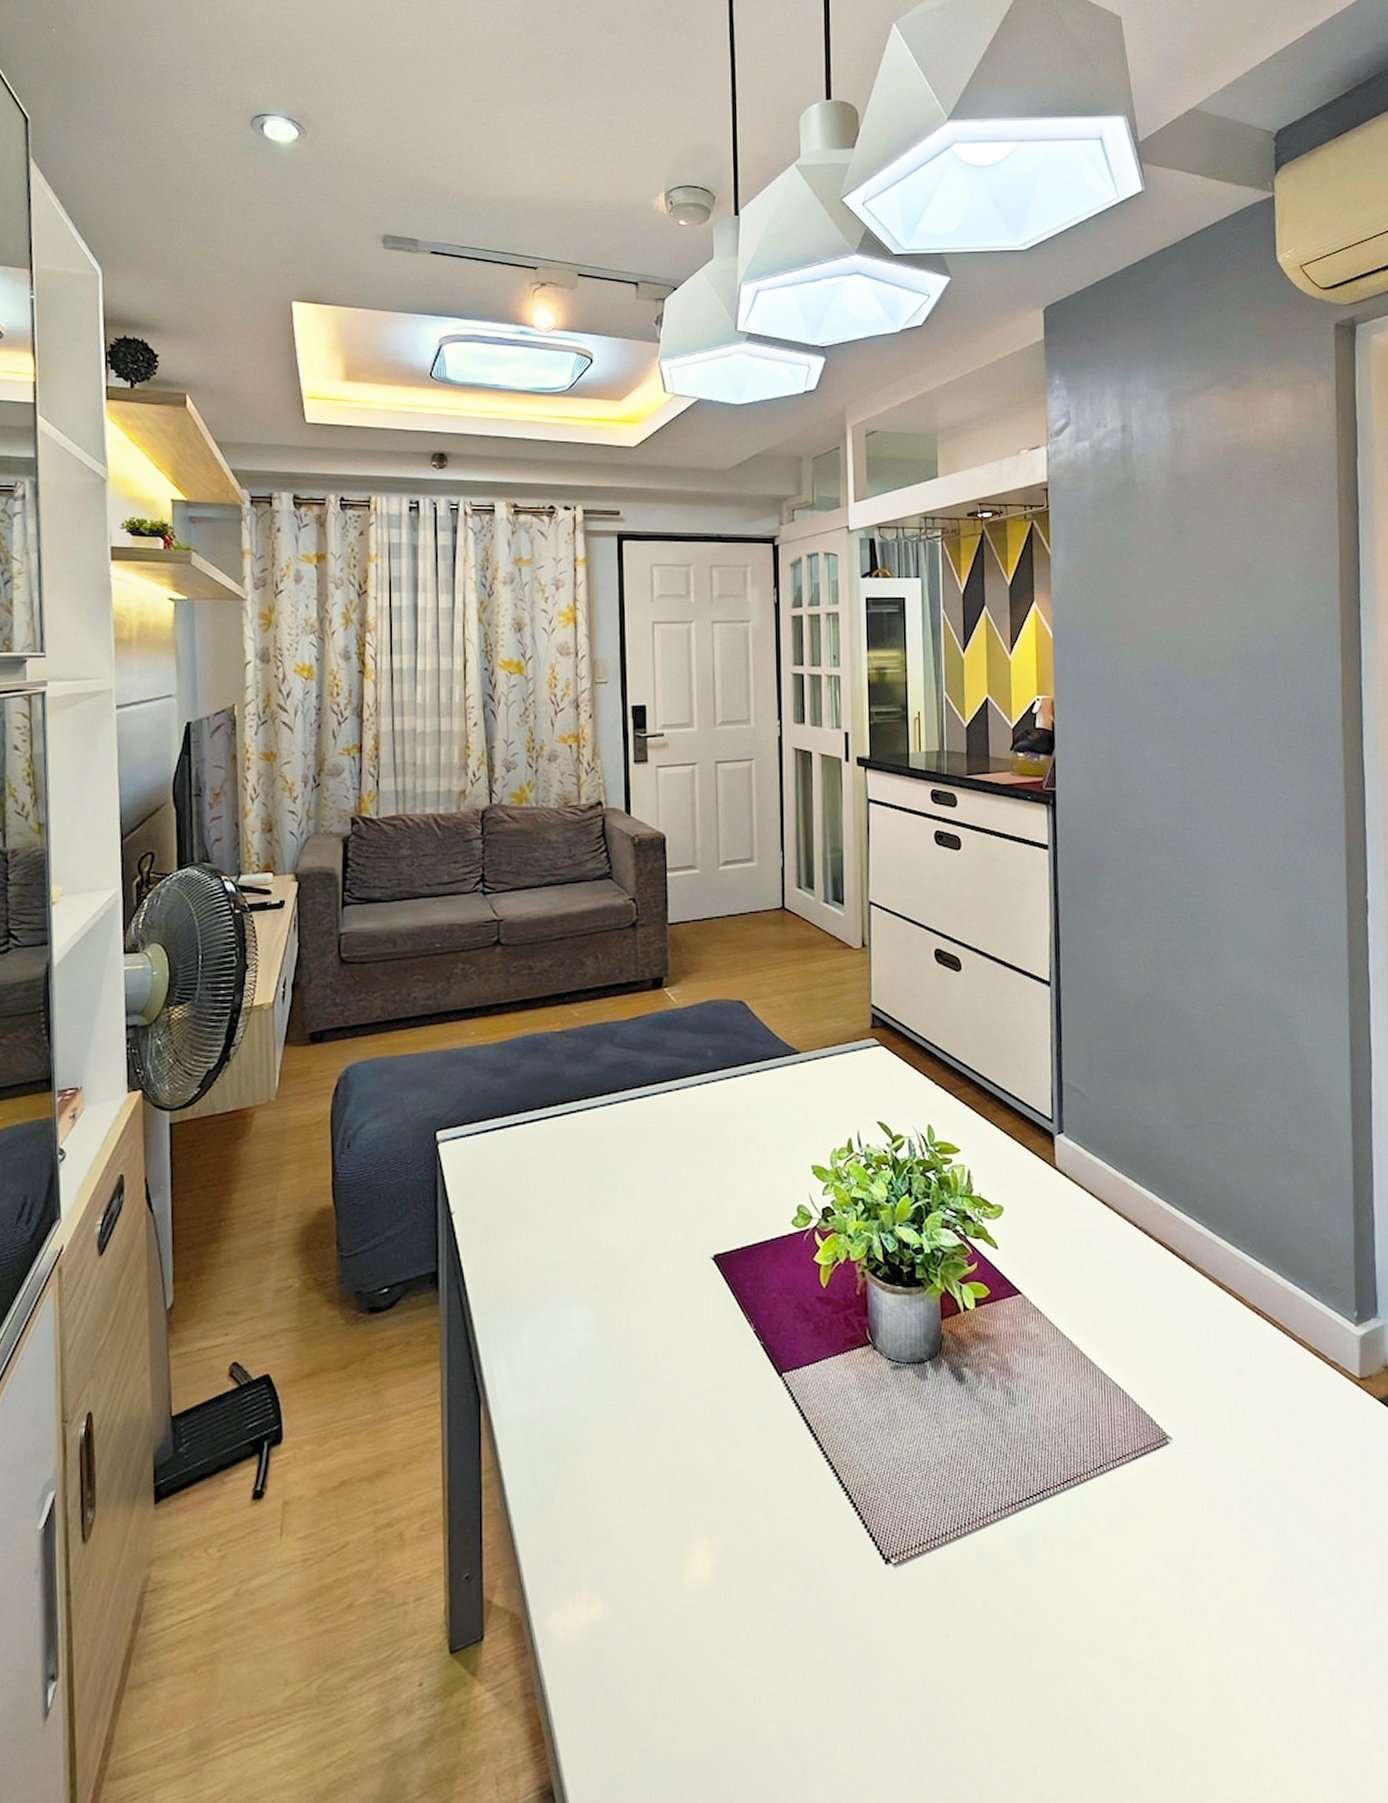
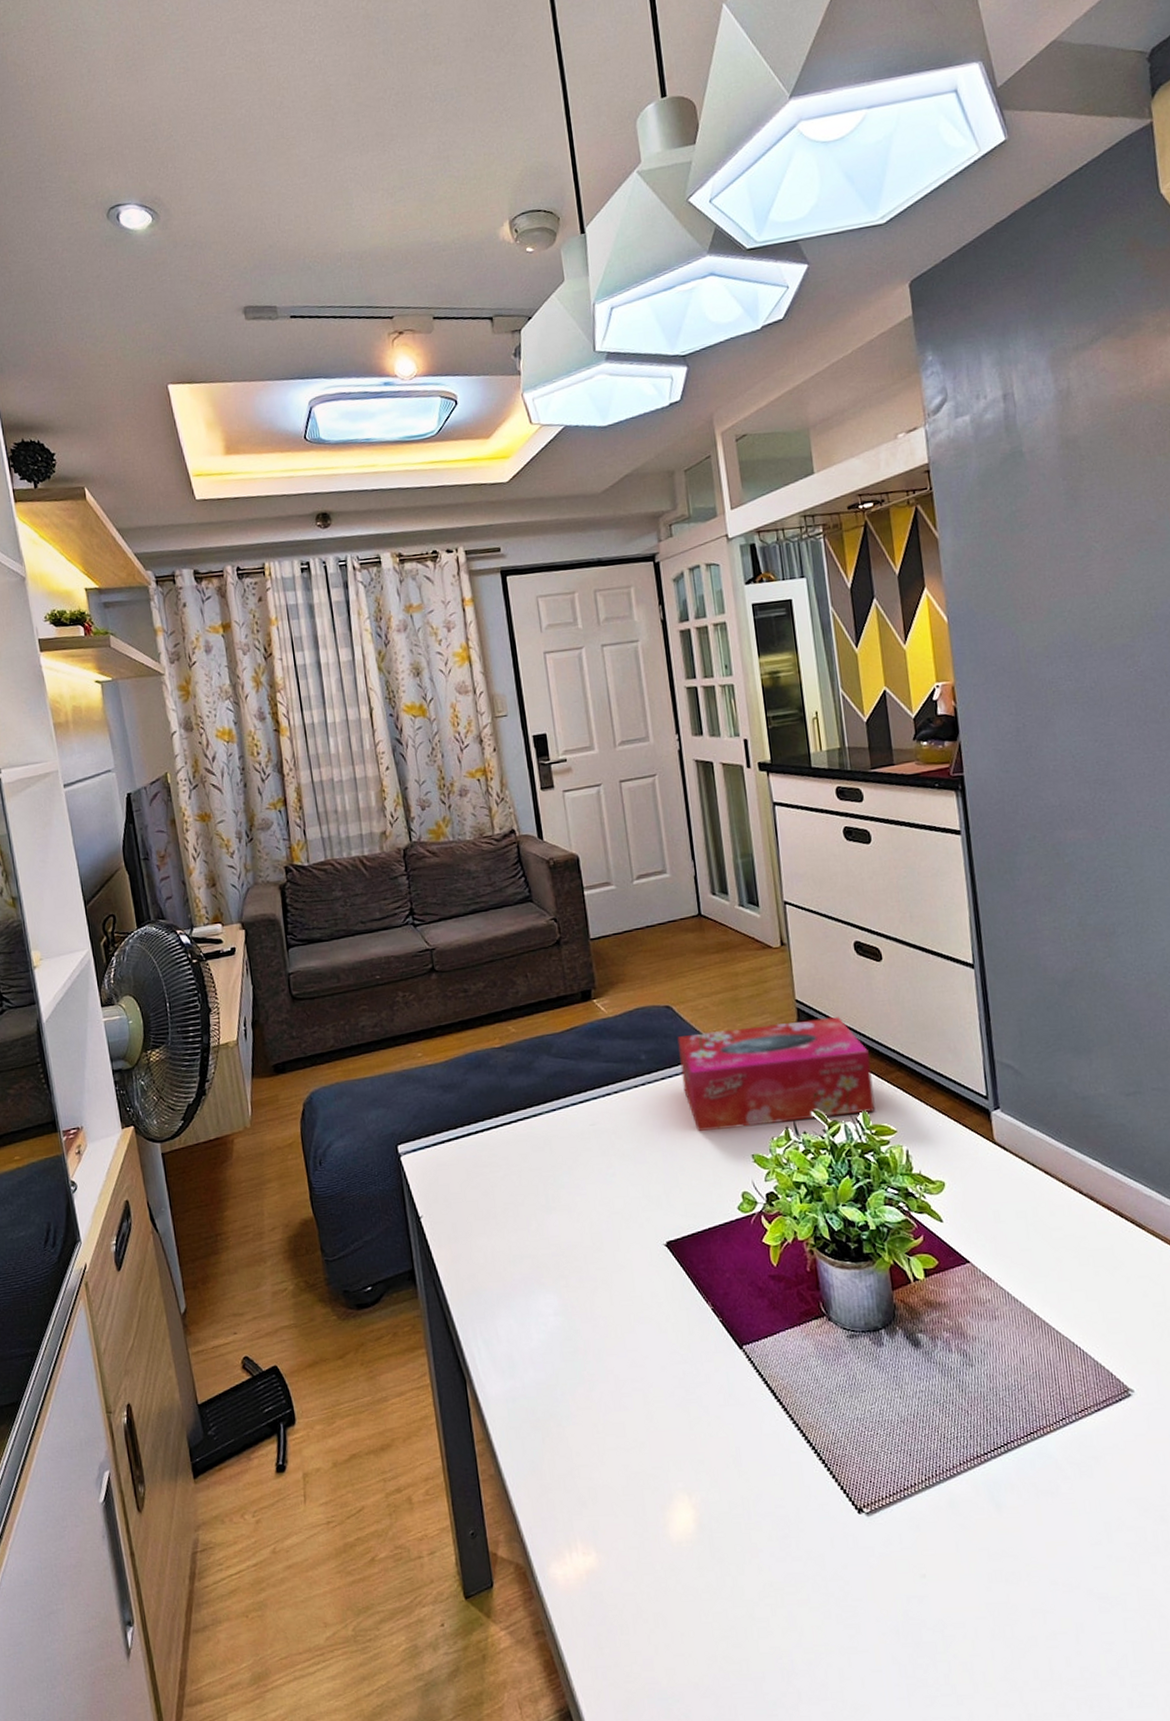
tissue box: none [747,1025,941,1137] -> present [677,1016,876,1131]

